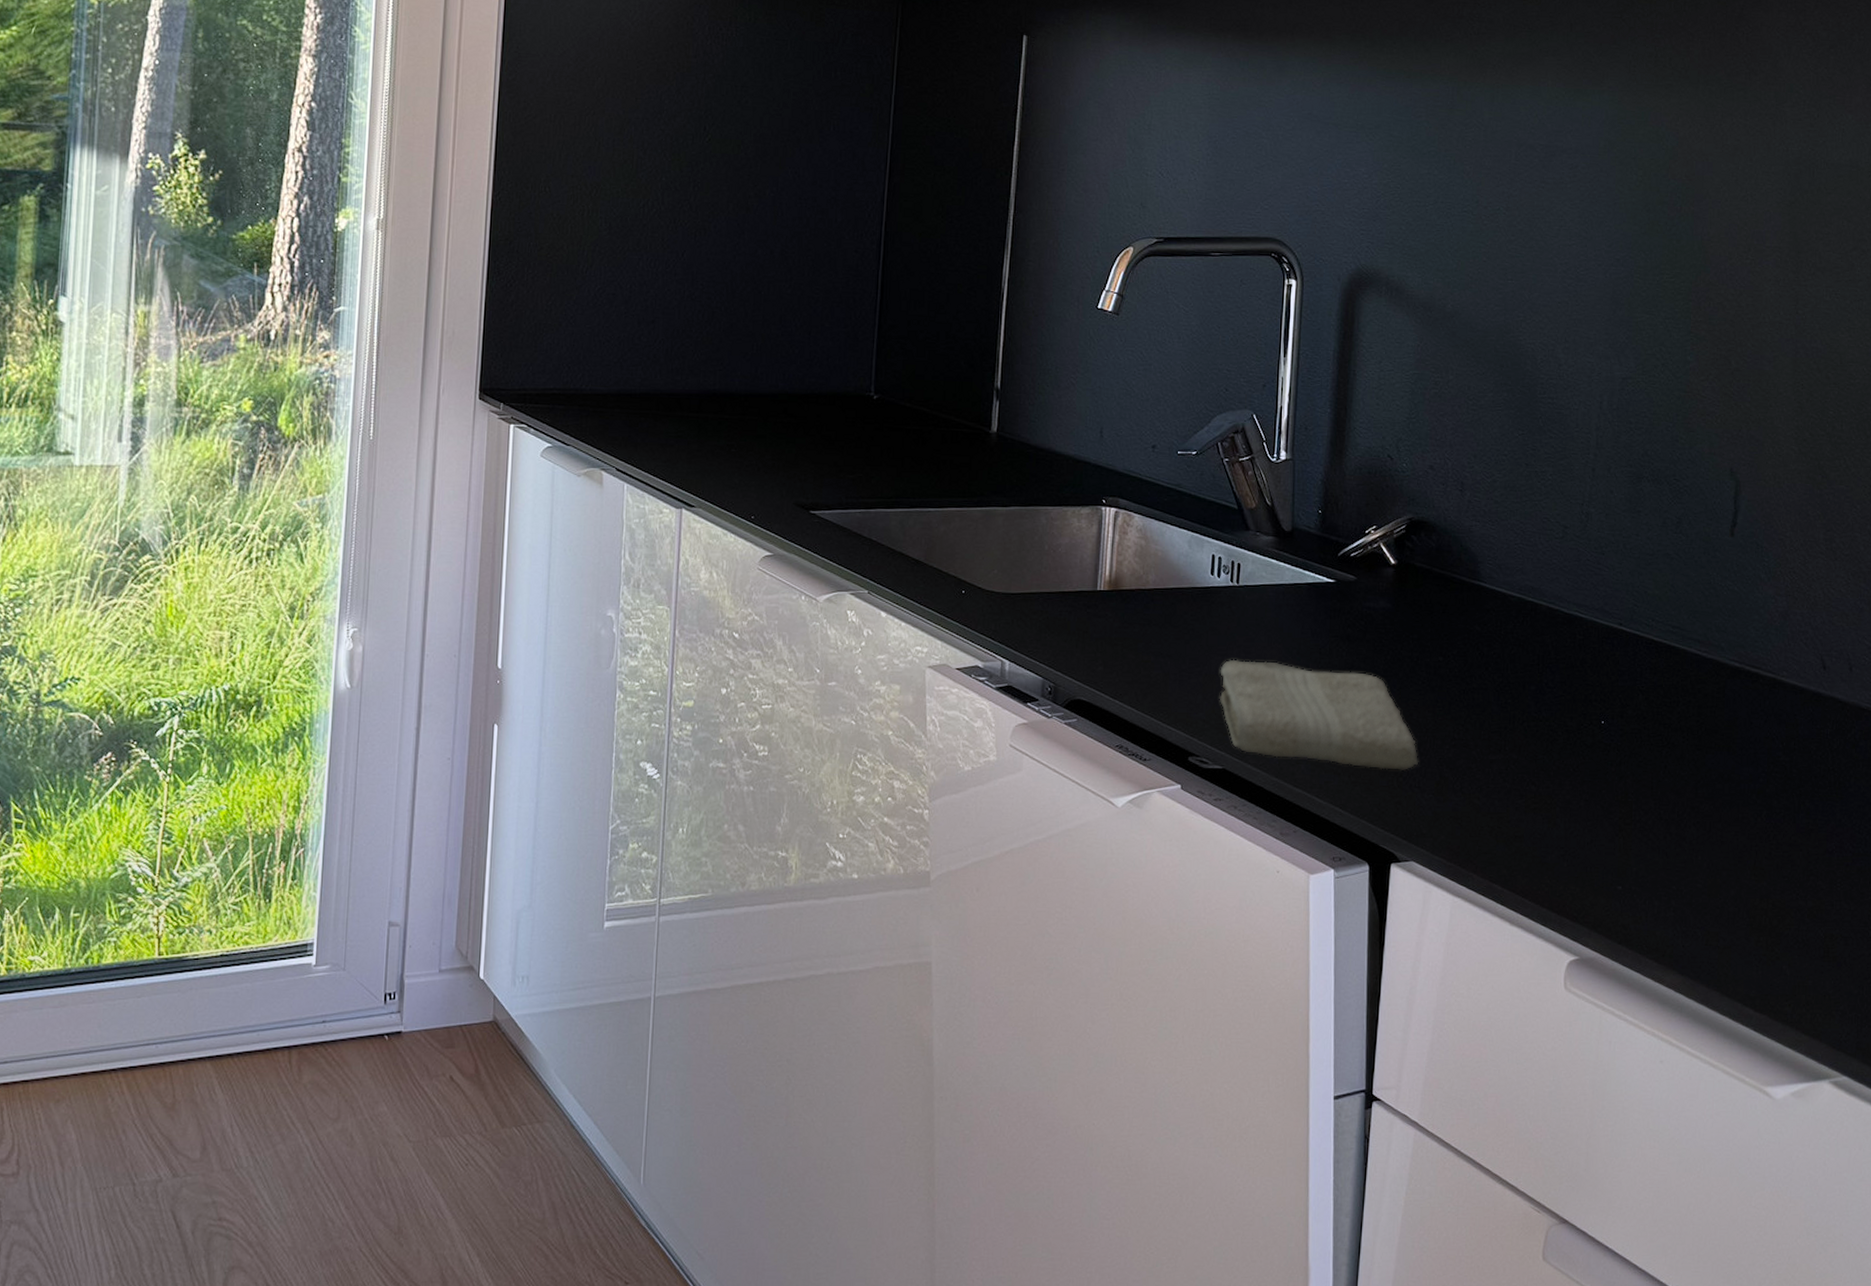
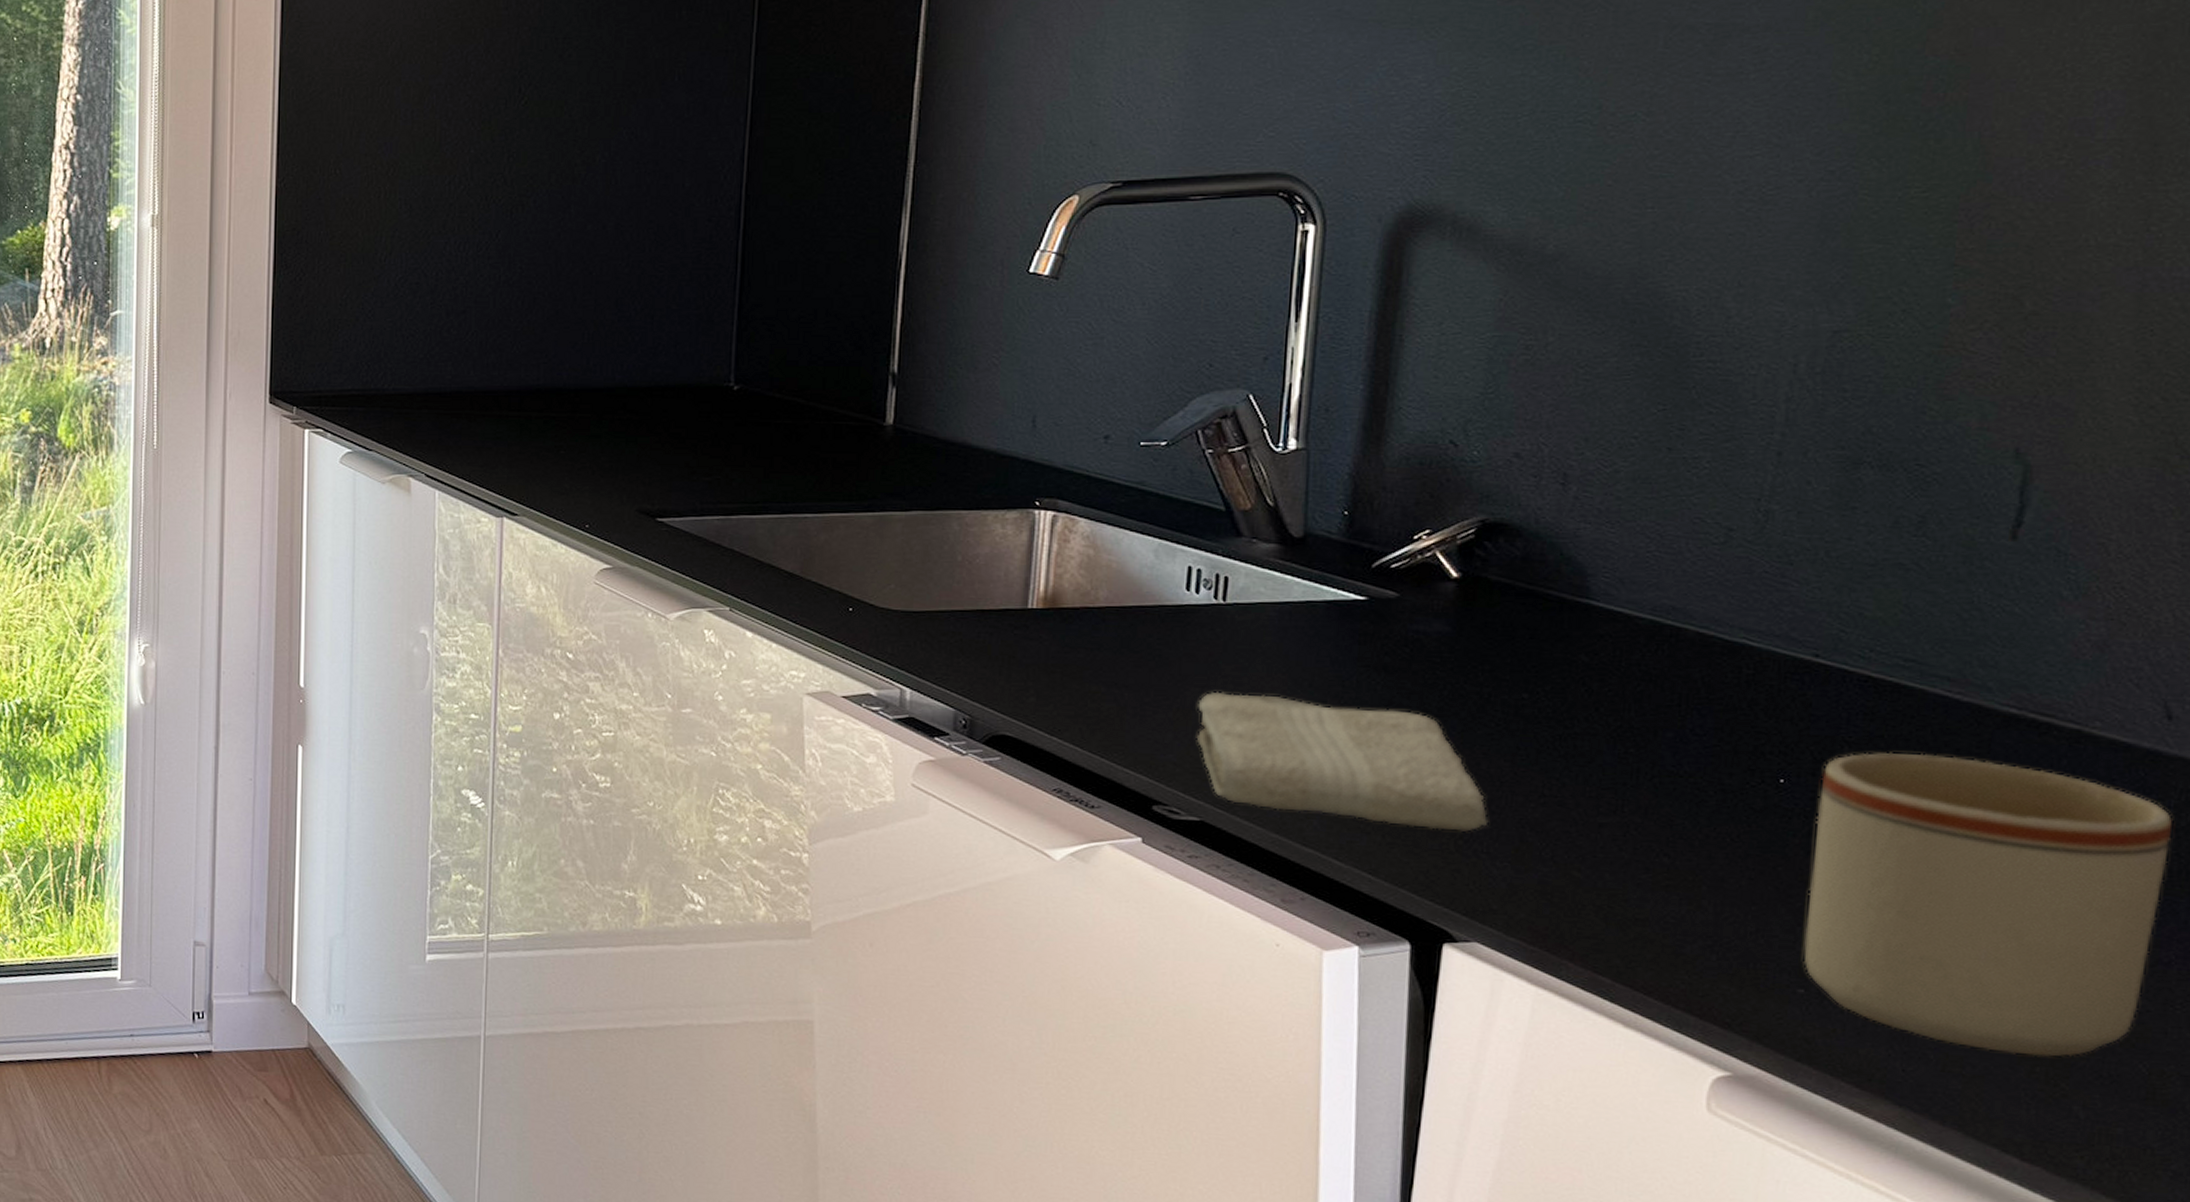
mug: none [1620,698,1830,929] -> present [1803,752,2172,1057]

